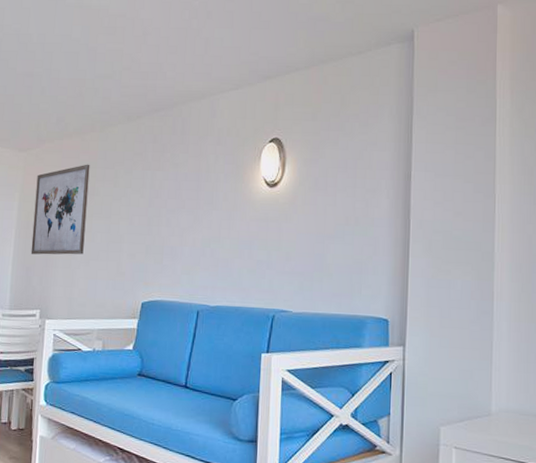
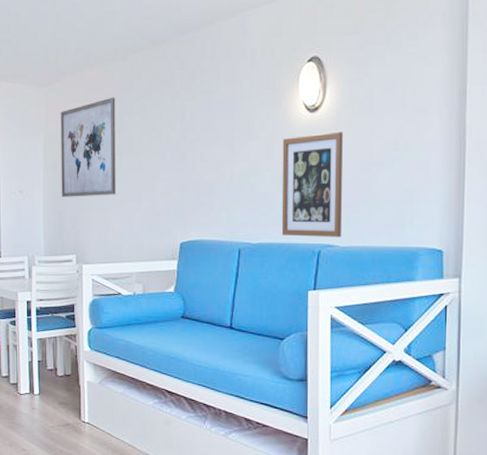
wall art: none [238,206,299,304] -> present [281,131,343,238]

